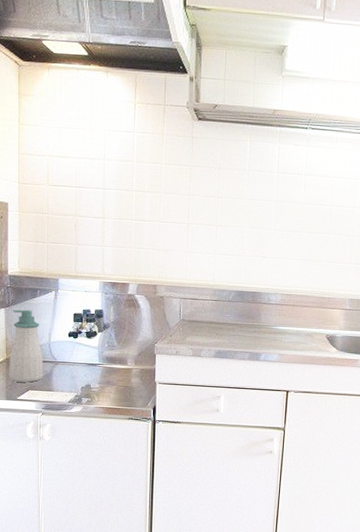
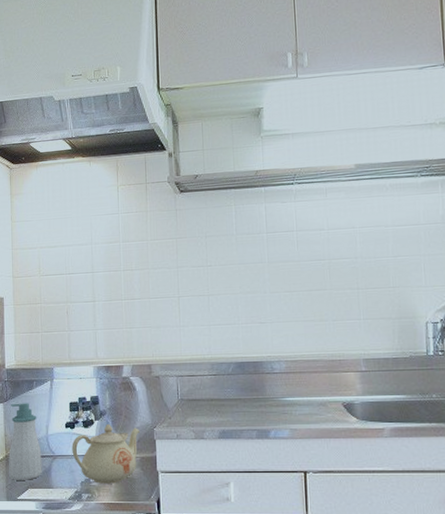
teapot: none [74,337,141,391] -> present [72,424,140,484]

